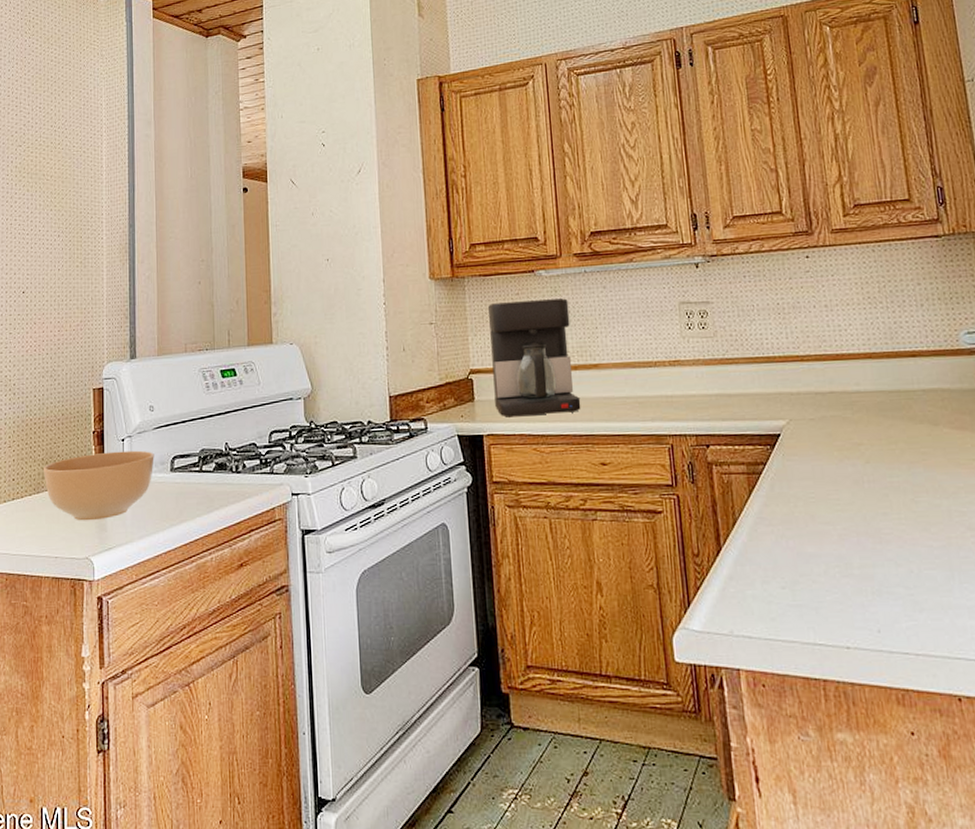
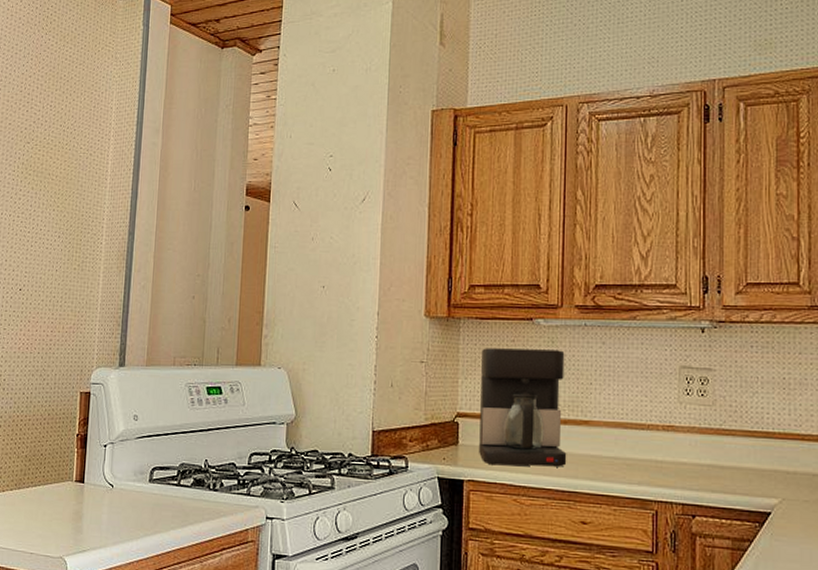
bowl: present [42,450,154,521] -> none [25,456,135,522]

